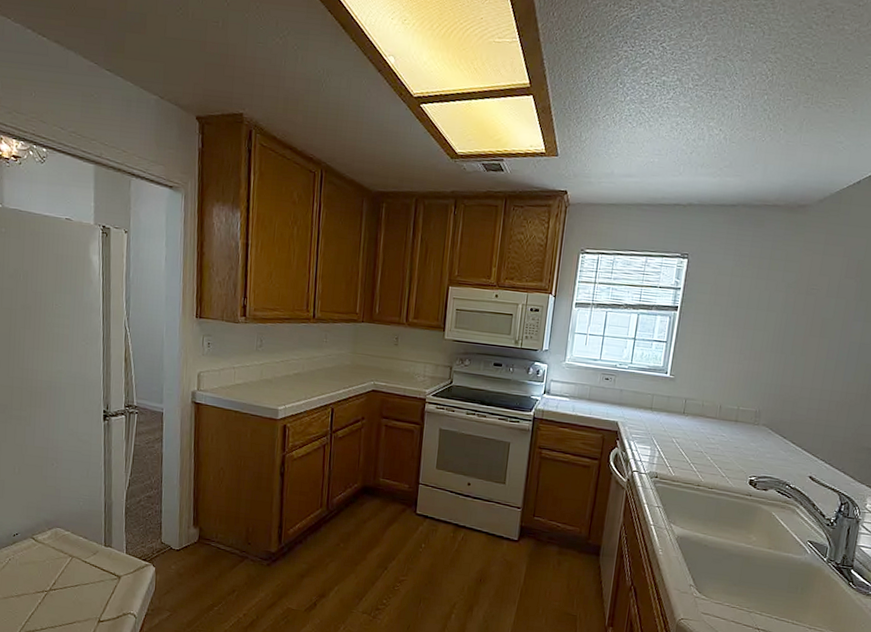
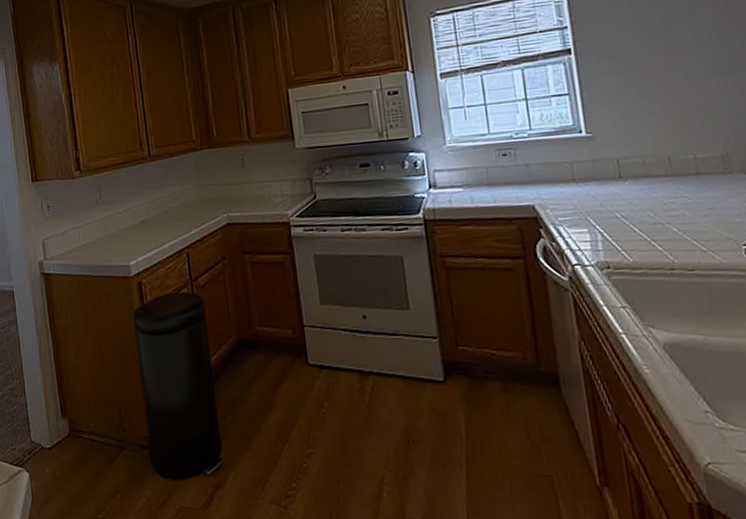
pedal bin: none [267,439,340,588] -> present [132,291,224,480]

